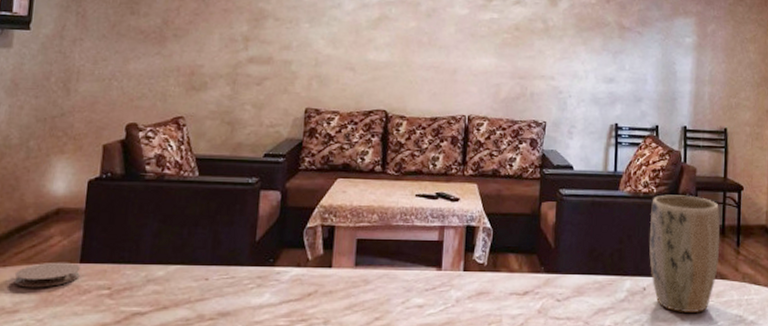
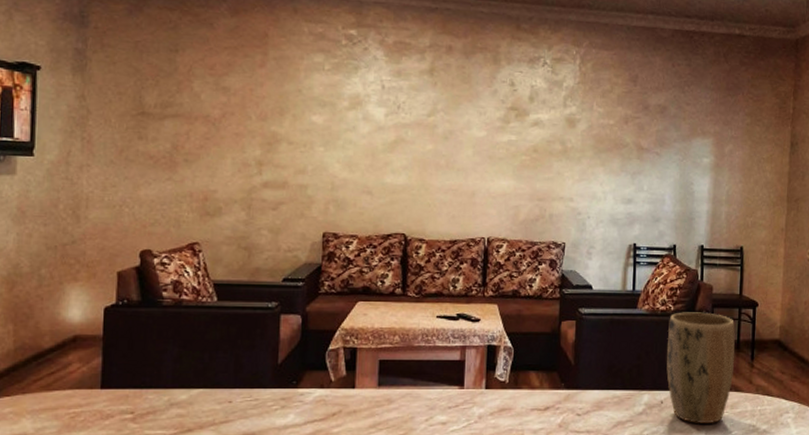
coaster: present [13,262,81,288] -> none [34,388,102,414]

